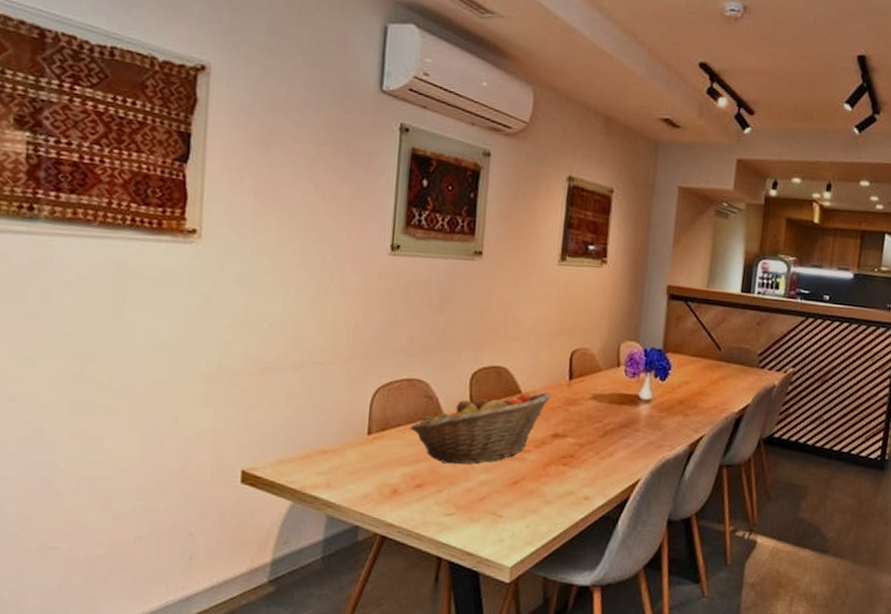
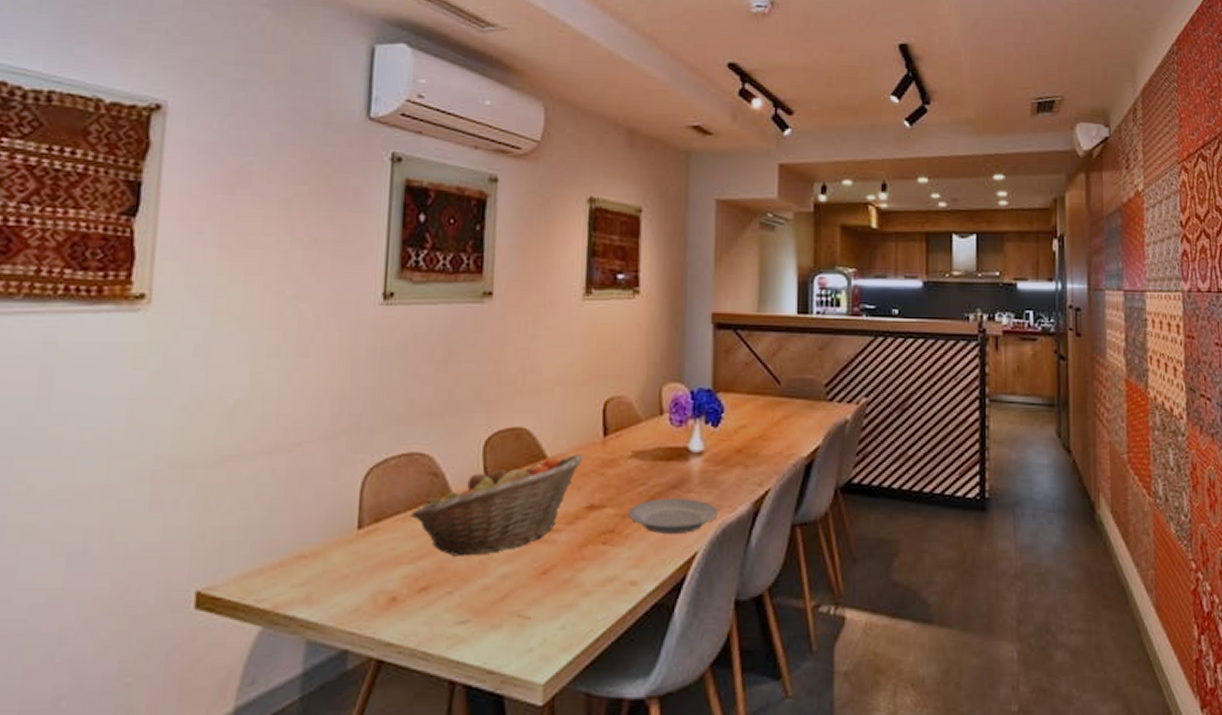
plate: none [586,434,660,464] -> present [629,498,718,534]

